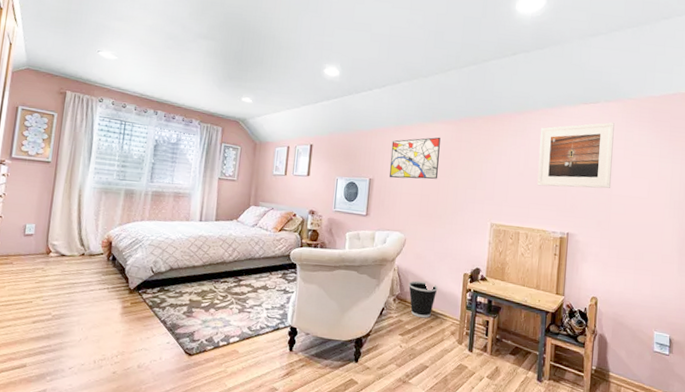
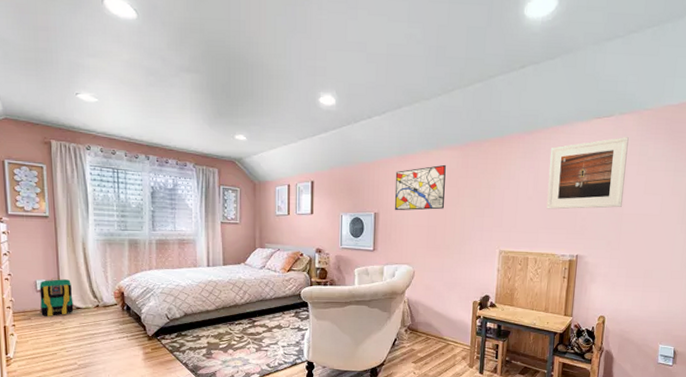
backpack: none [22,222,61,262] -> present [39,278,75,316]
wastebasket: present [409,280,438,318] -> none [419,311,448,346]

